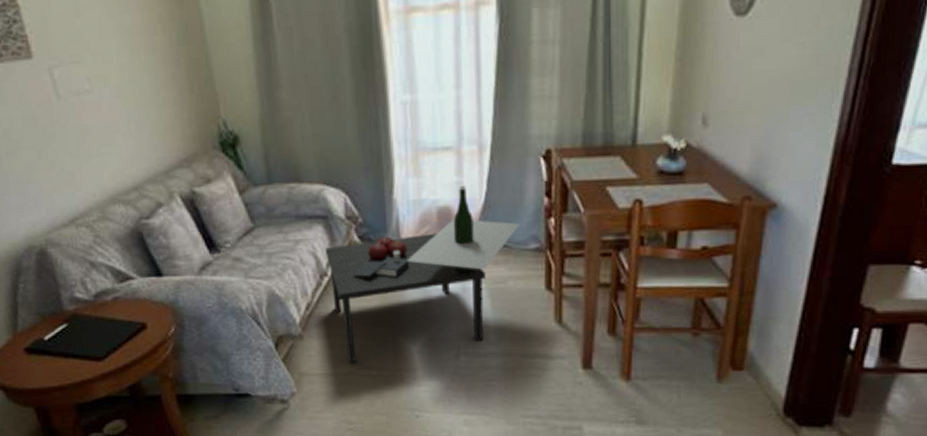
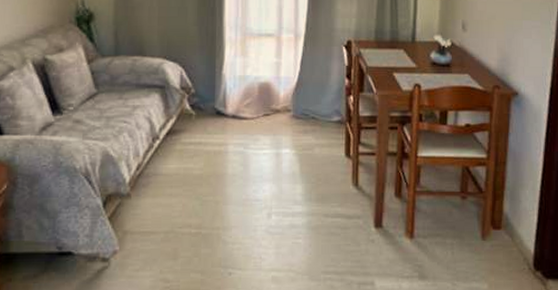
coffee table: present [325,185,521,363] -> none [159,66,326,222]

